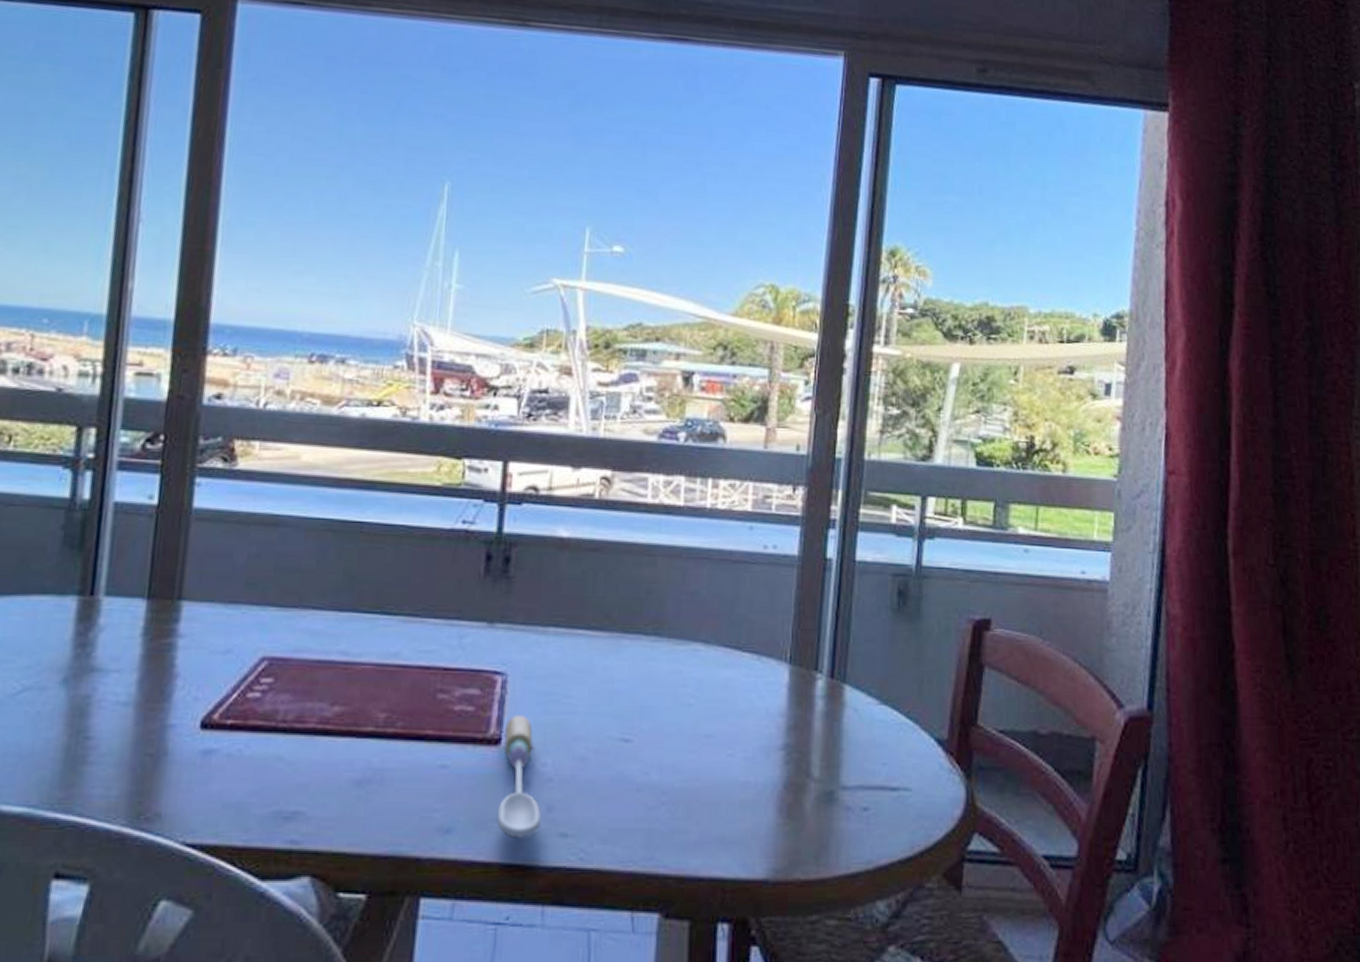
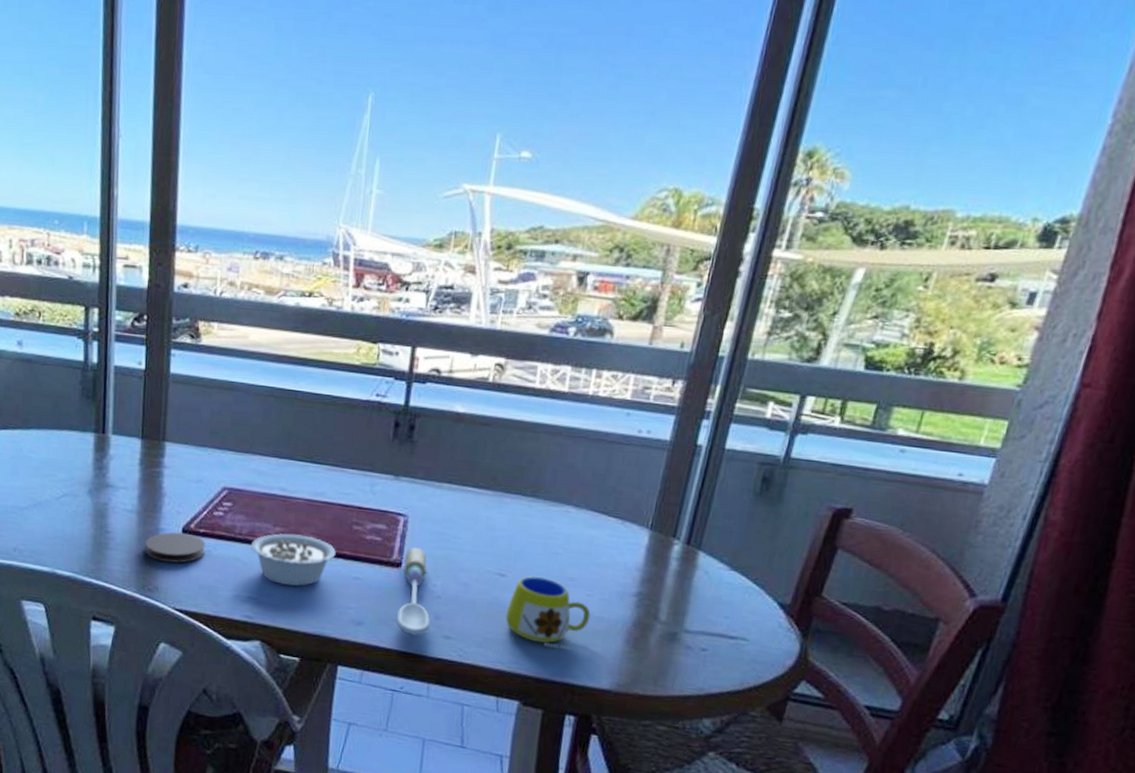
coaster: none [144,727,234,773] -> present [145,532,205,563]
legume: none [298,713,421,787] -> present [250,533,340,587]
mug: none [634,738,734,831] -> present [505,576,591,651]

